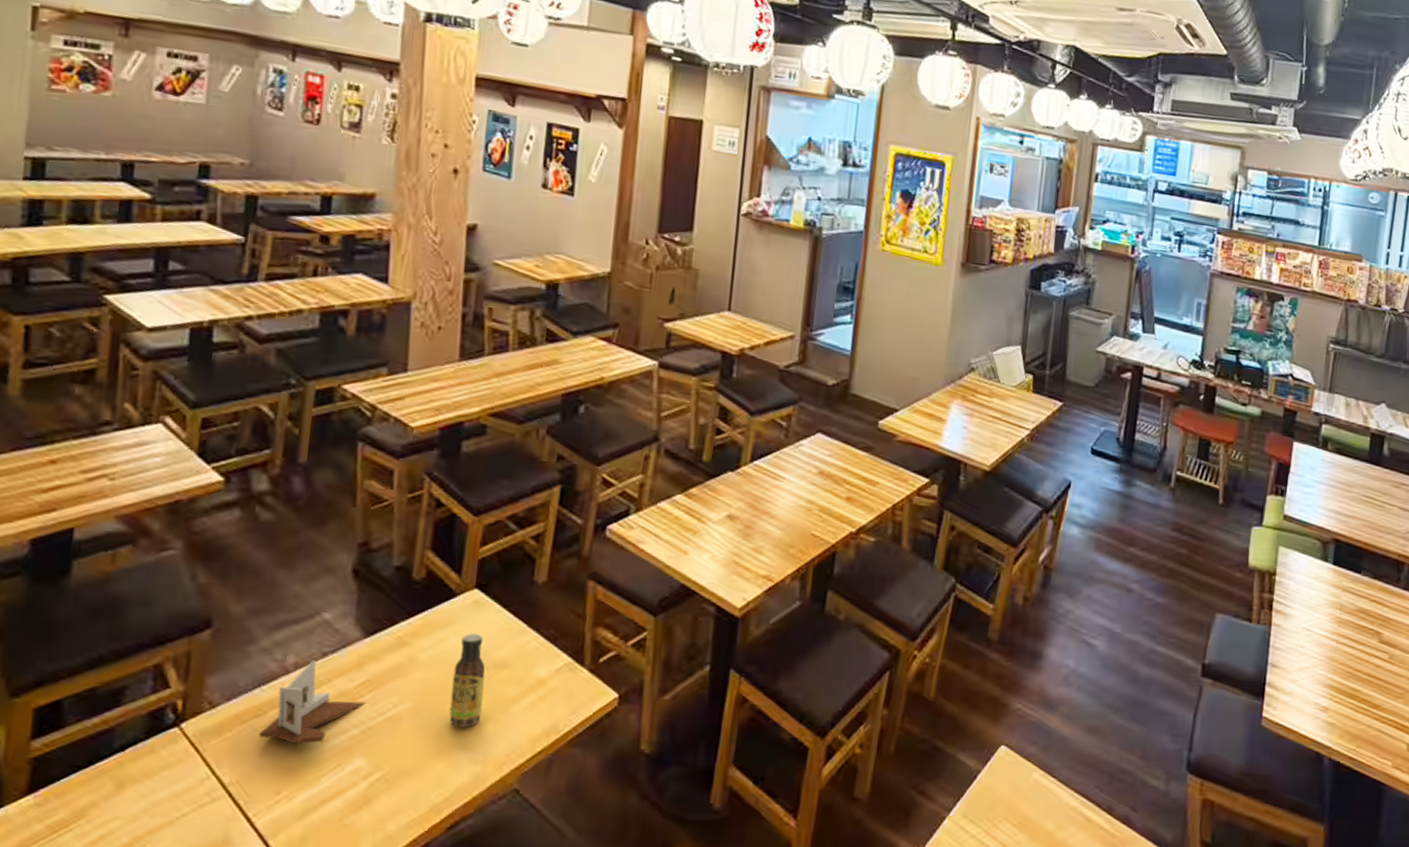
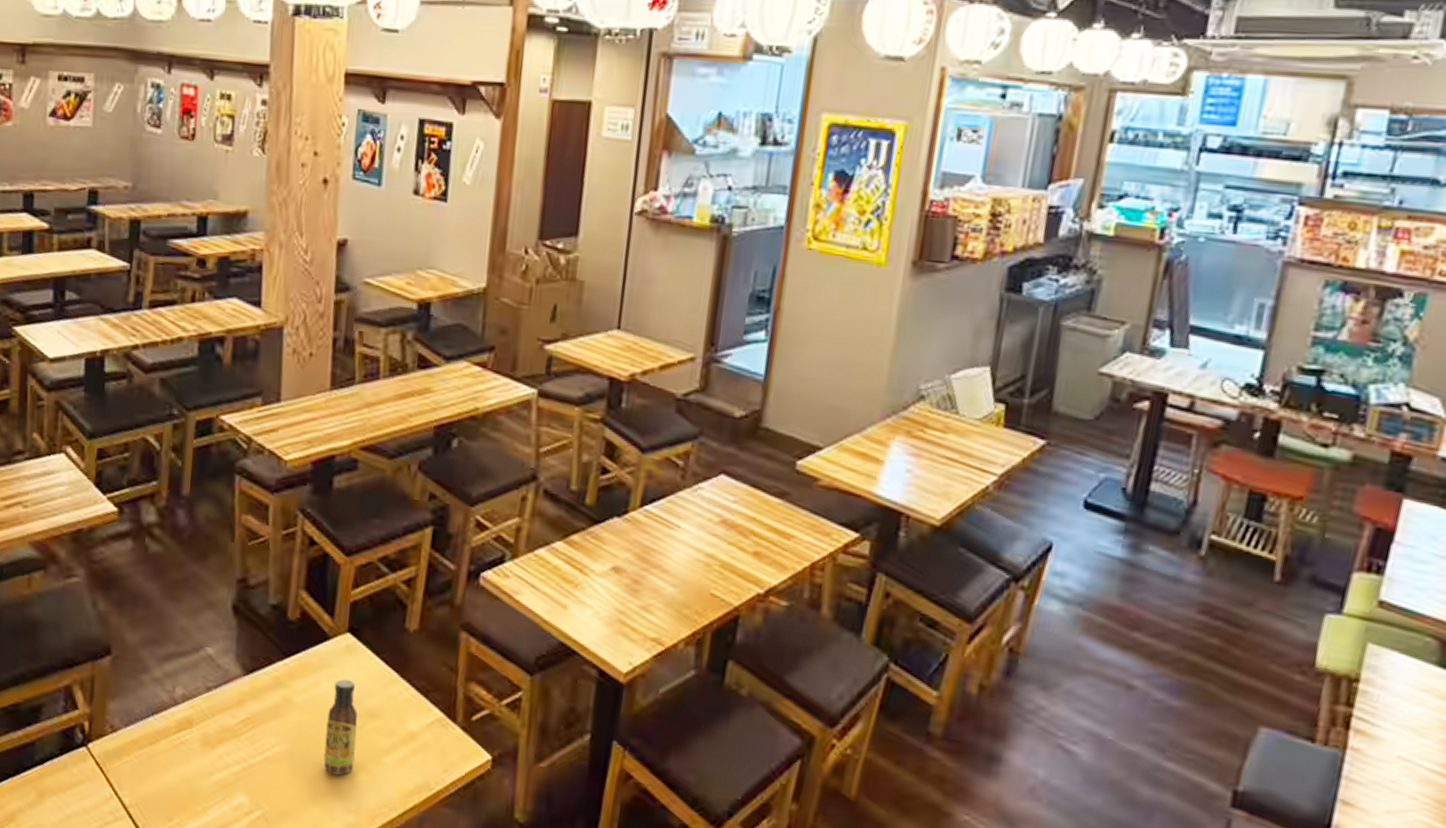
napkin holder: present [258,660,366,745] -> none [153,693,247,776]

